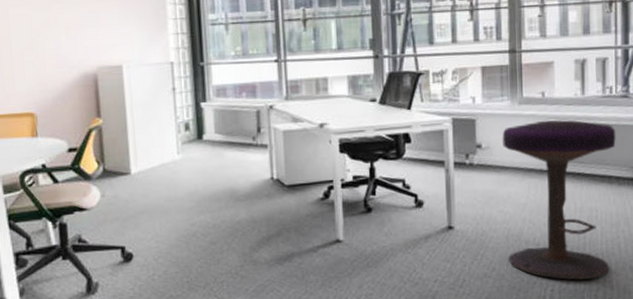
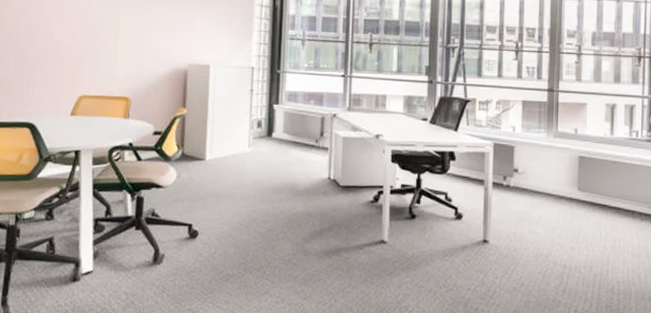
stool: present [502,120,616,280] -> none [537,154,640,305]

